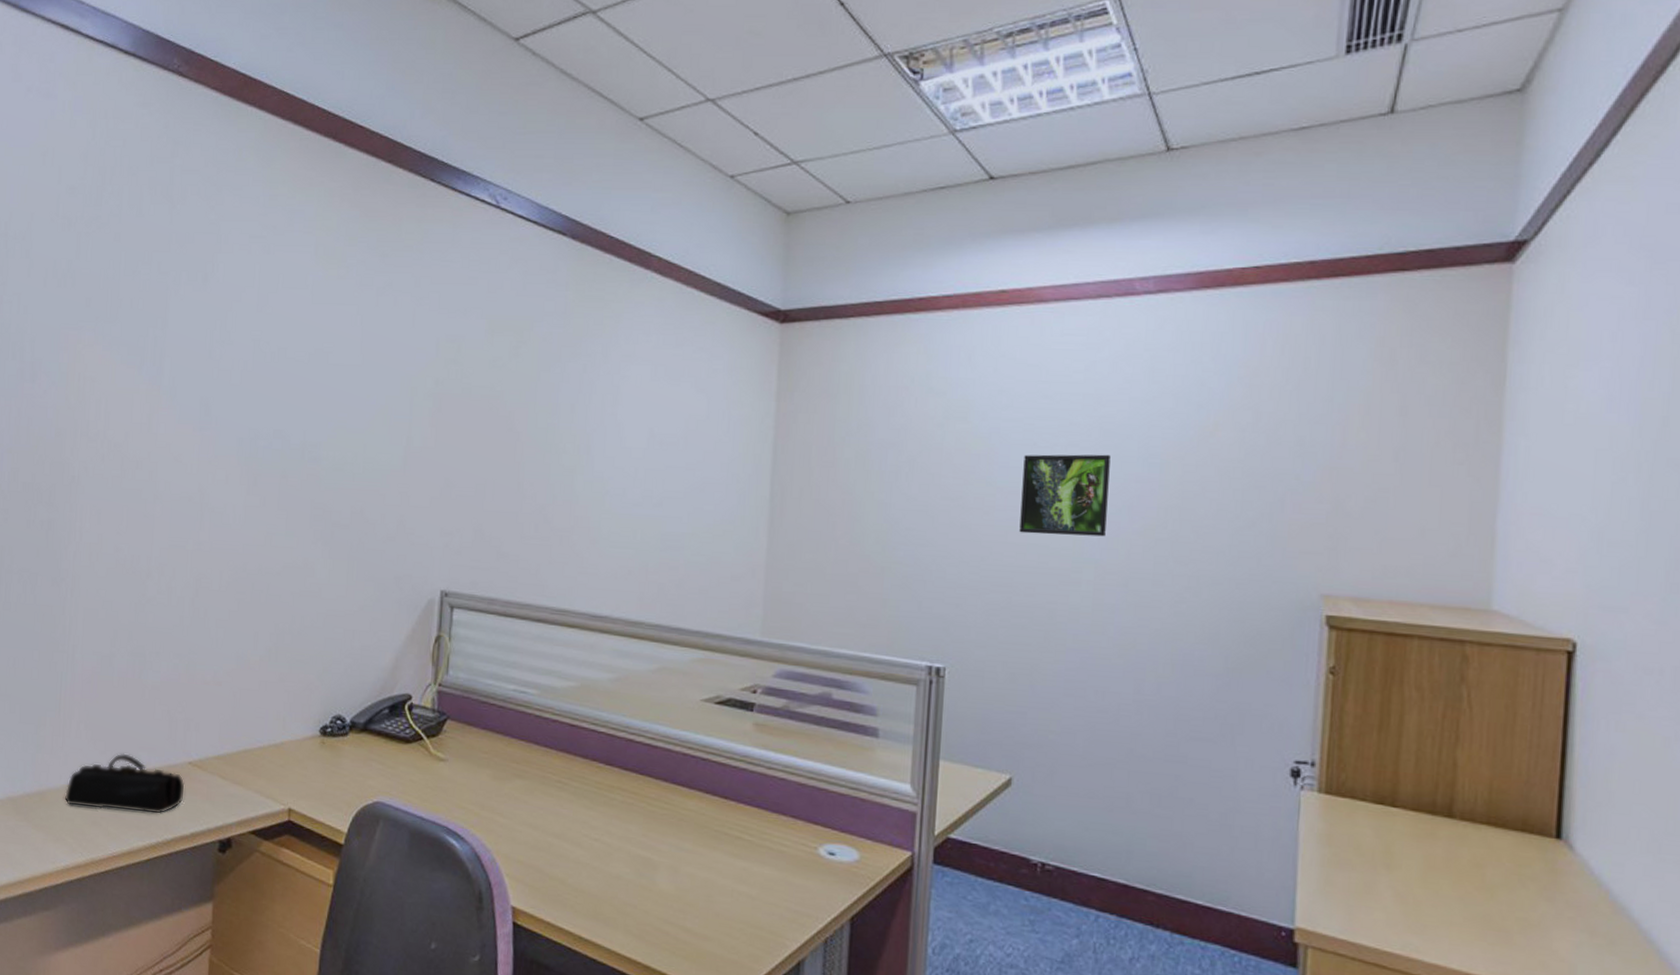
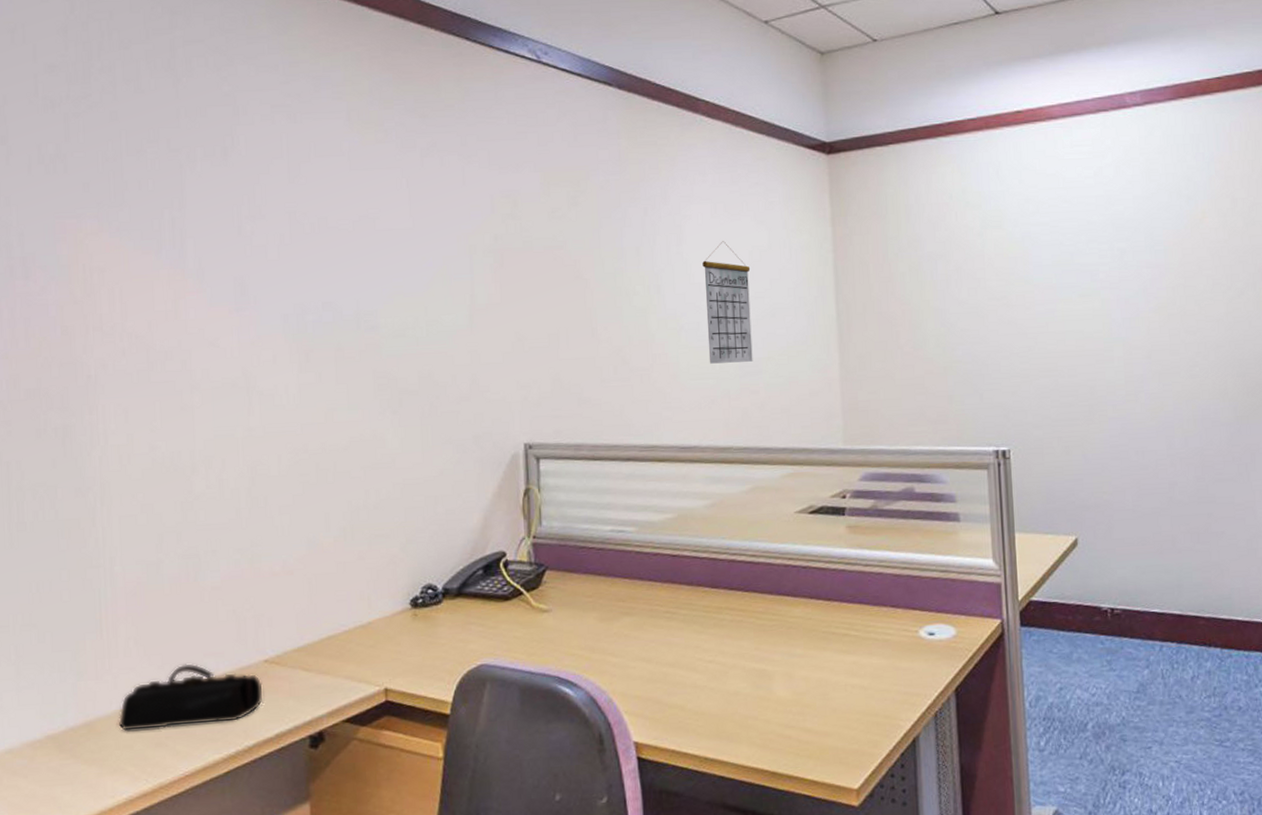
calendar: none [630,406,685,536] -> present [702,241,753,364]
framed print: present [1019,454,1111,537] -> none [1053,246,1128,323]

